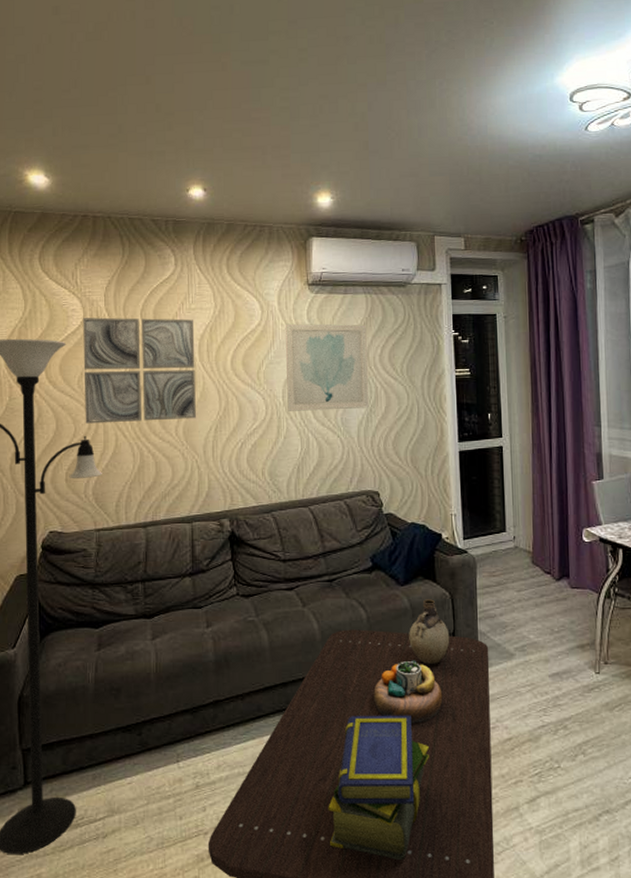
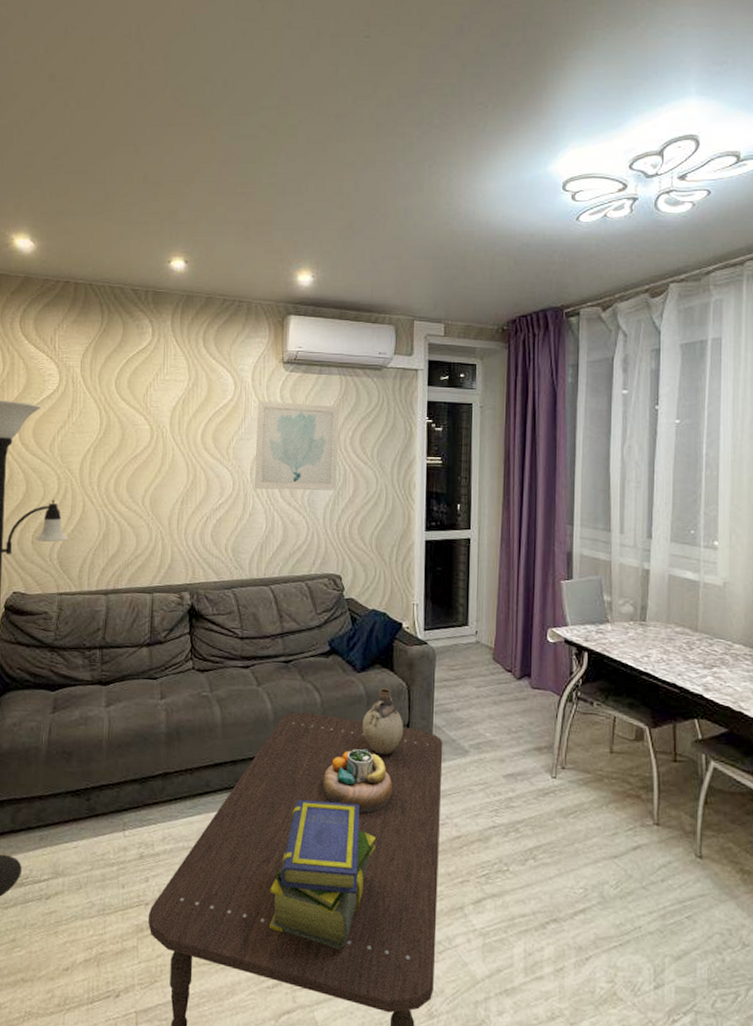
wall art: present [83,317,196,424] -> none [54,383,167,490]

